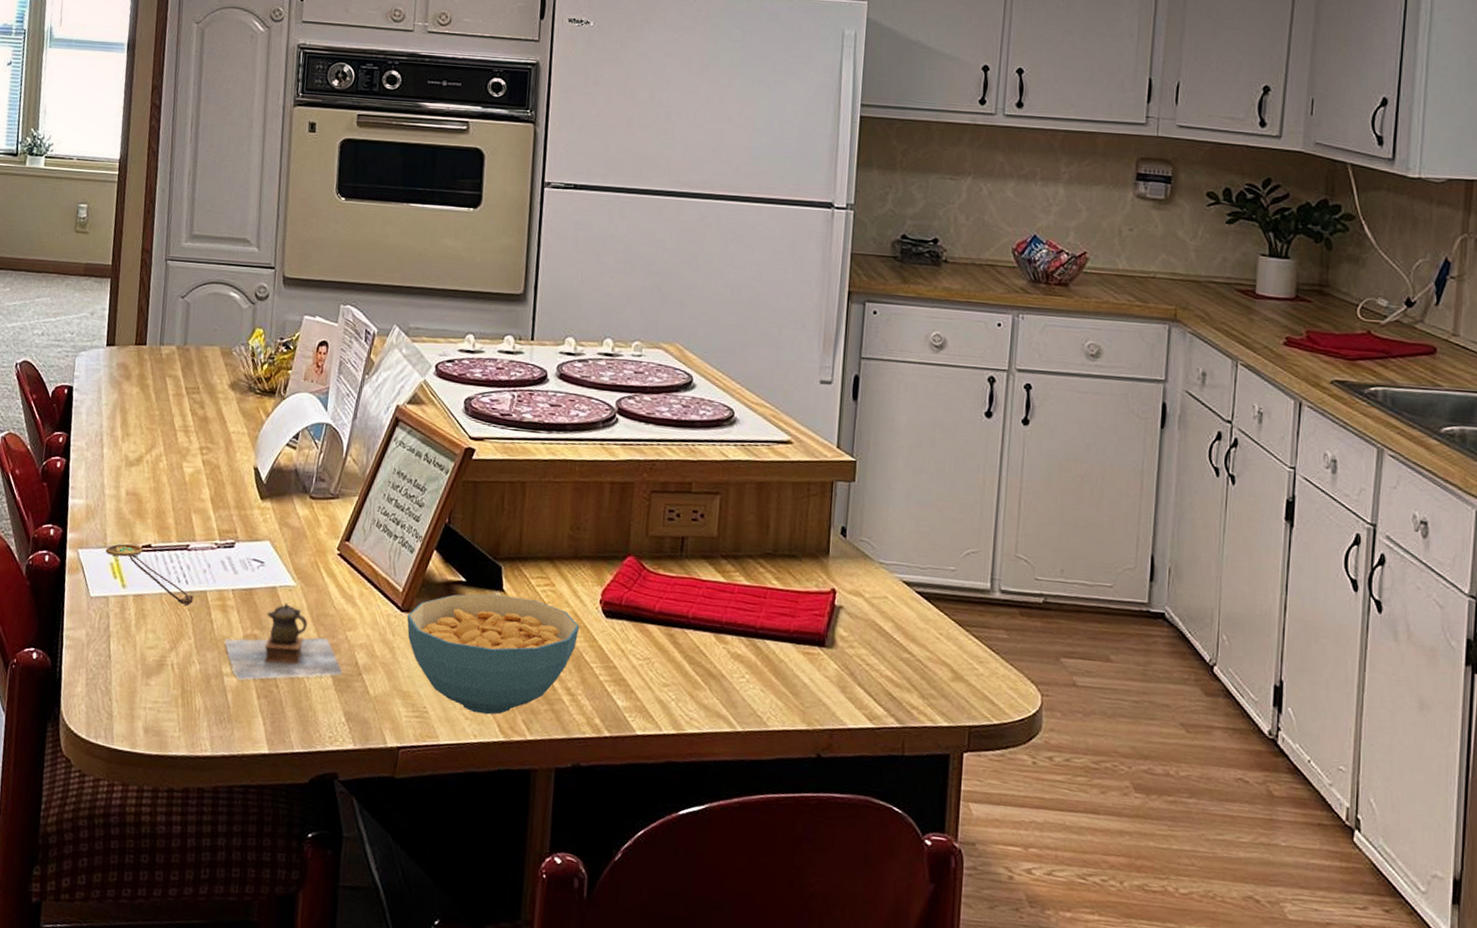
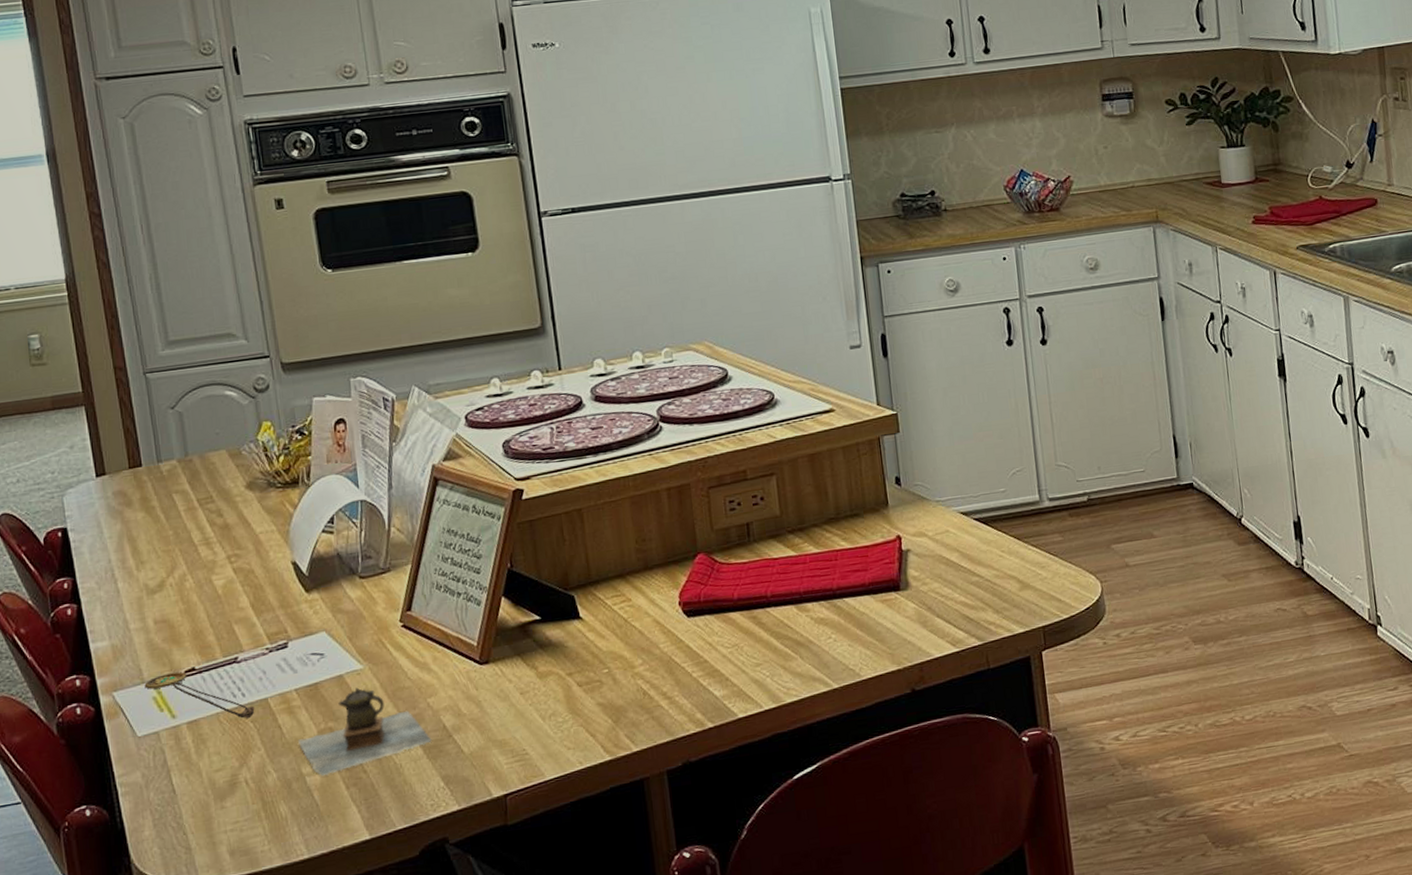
cereal bowl: present [407,593,580,715] -> none [487,618,664,742]

